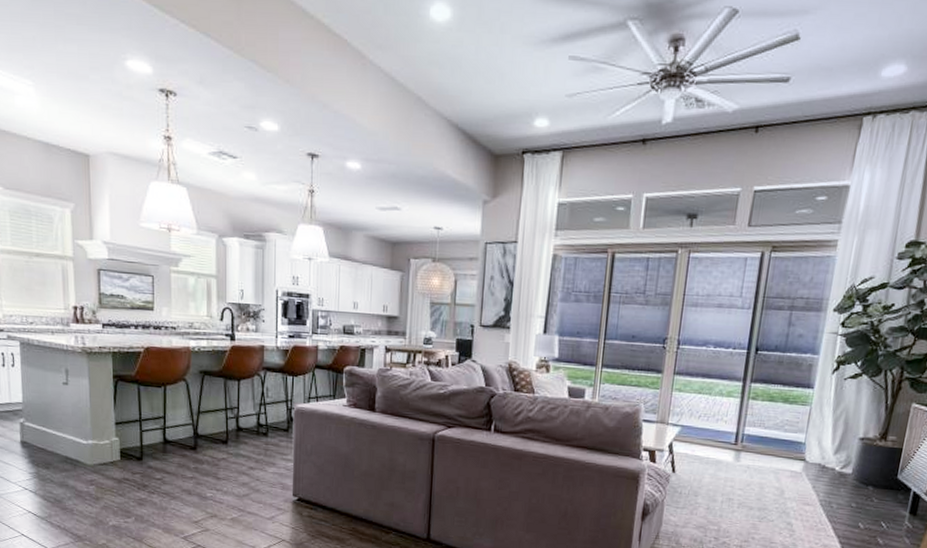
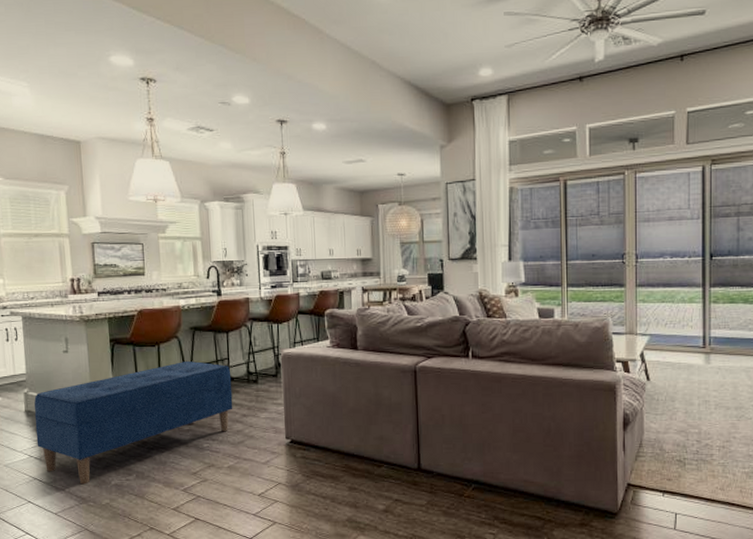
bench: none [30,405,240,523] -> present [34,360,233,485]

